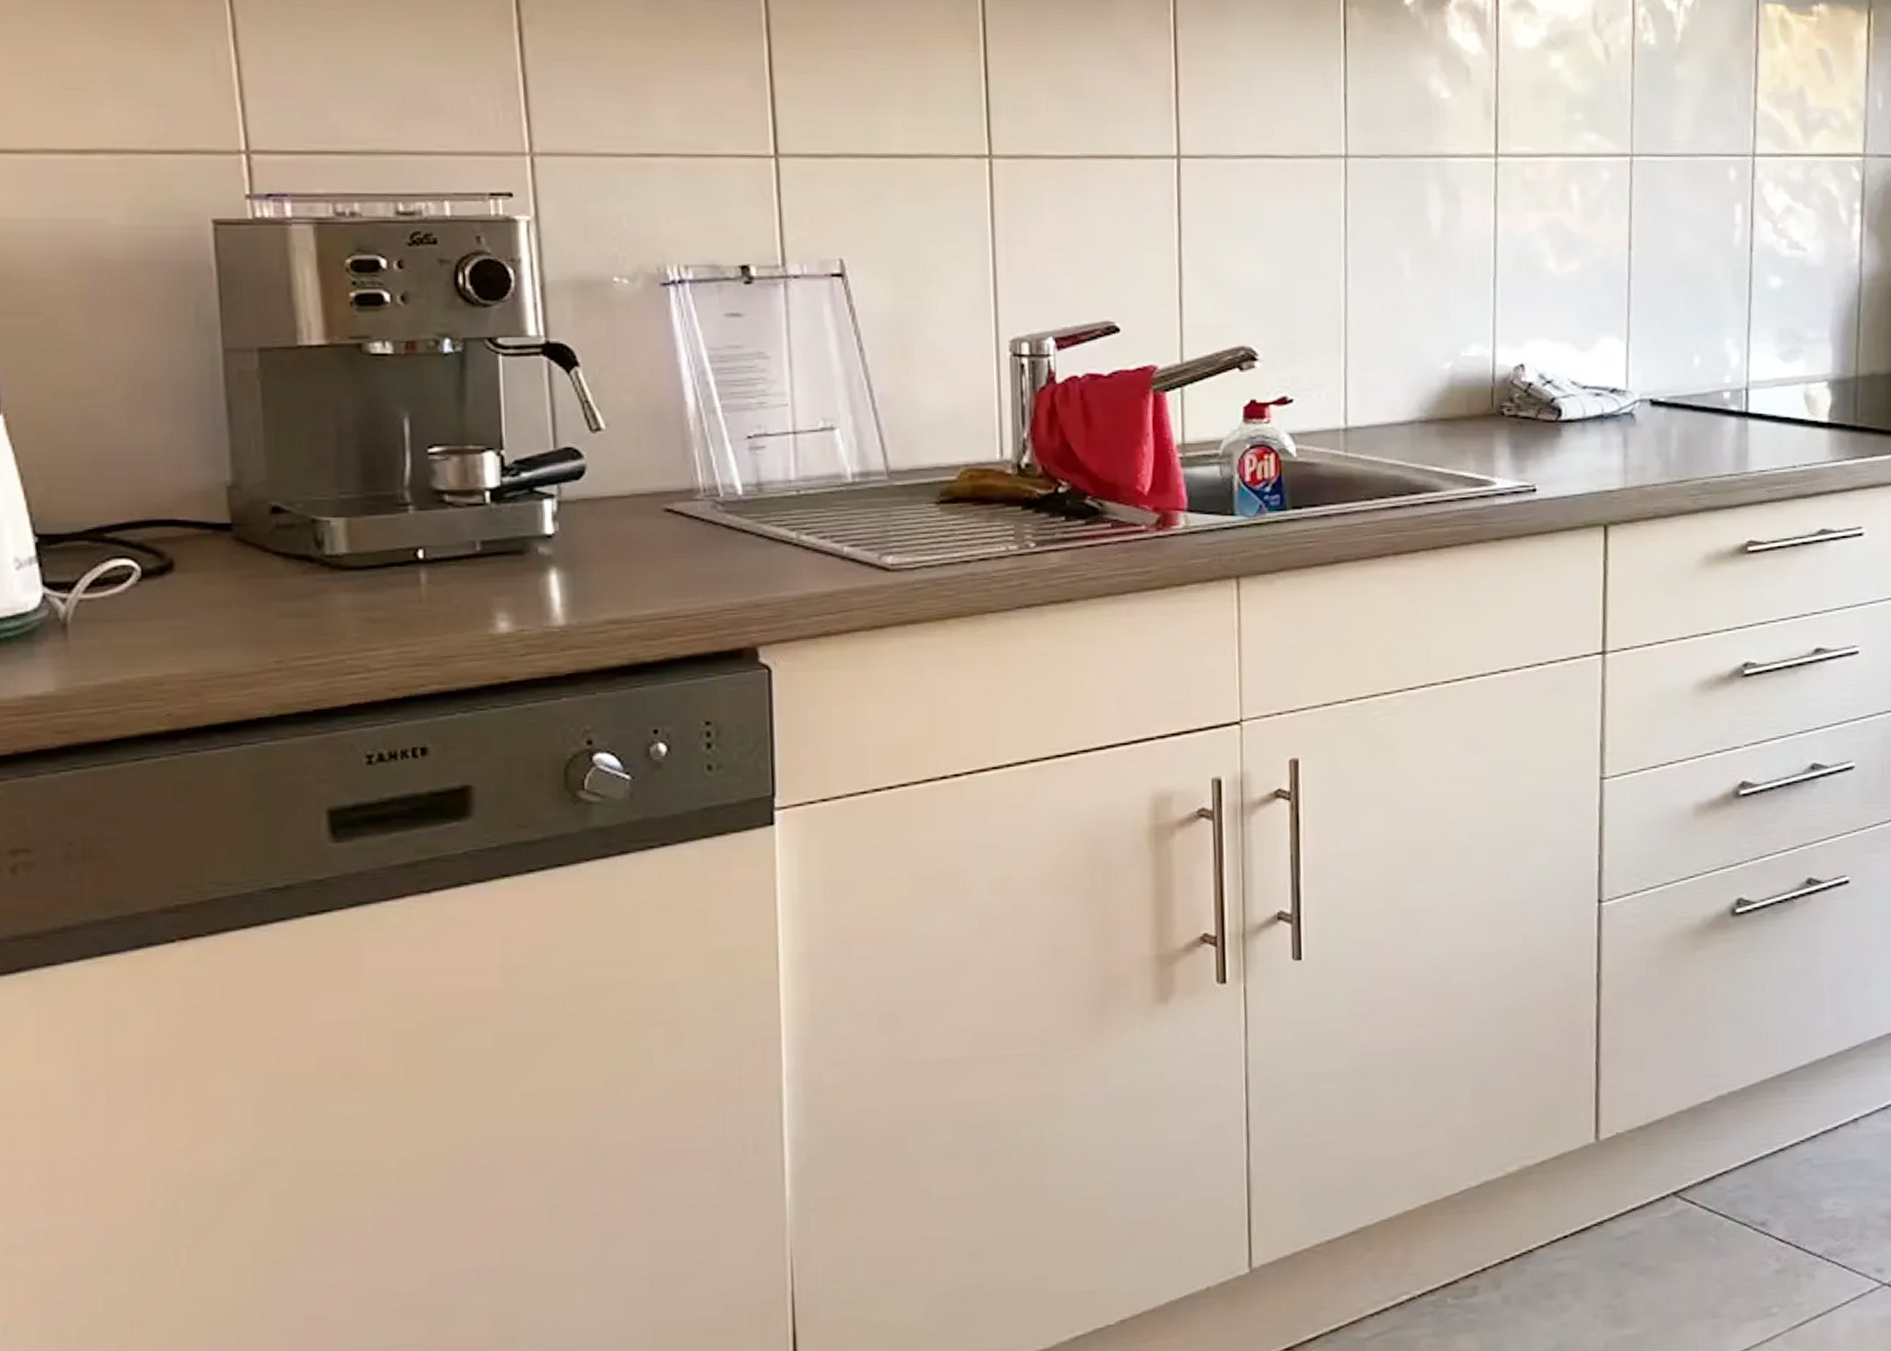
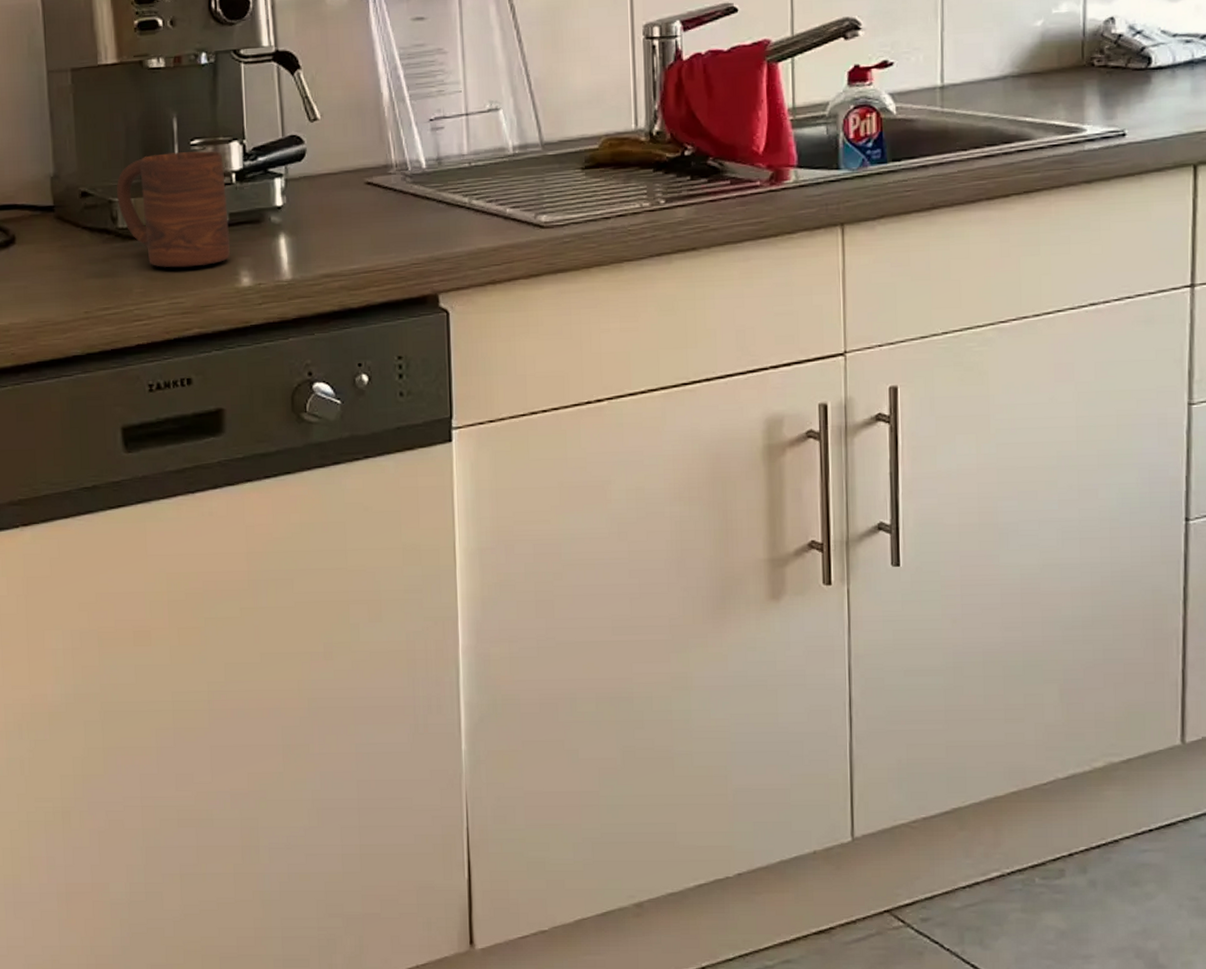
cup: none [322,462,482,608] -> present [116,151,230,268]

